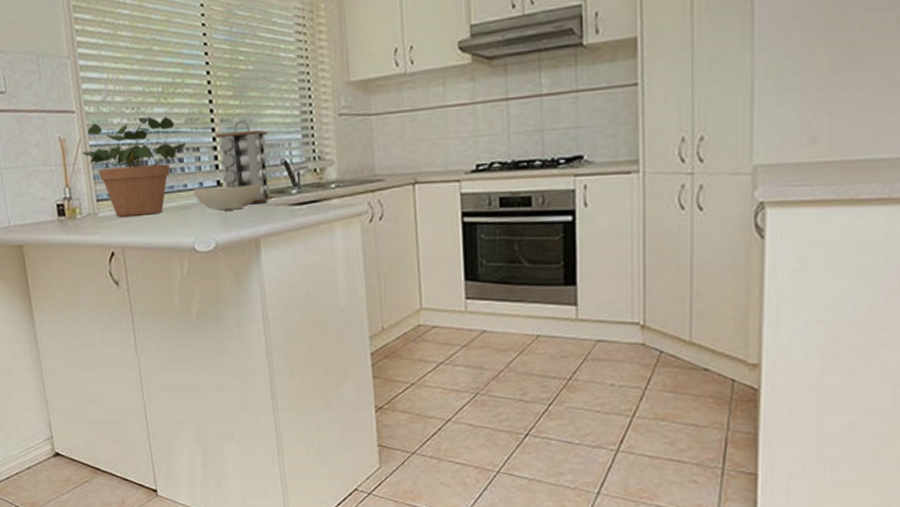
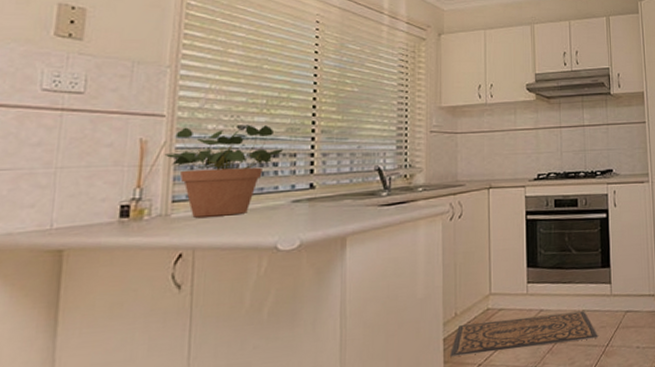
bowl: present [193,183,262,211] -> none [284,186,354,211]
spice rack: present [215,120,273,205] -> none [314,132,365,205]
doormat: none [379,336,558,373] -> present [450,311,598,357]

